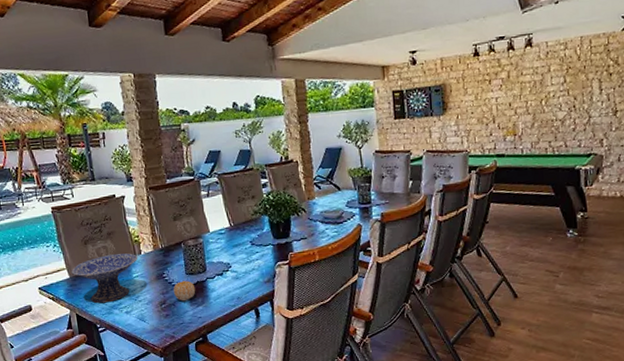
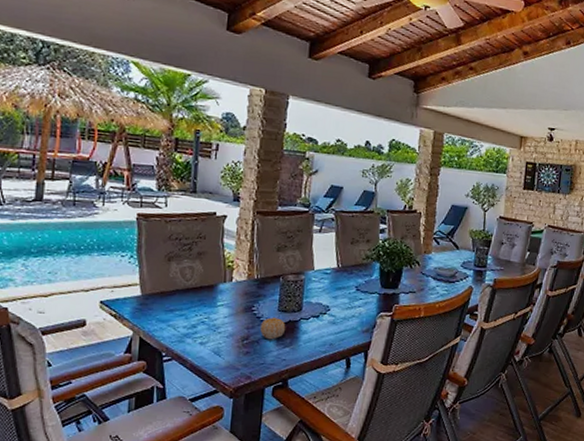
decorative bowl: present [71,253,138,304] -> none [144,276,228,330]

